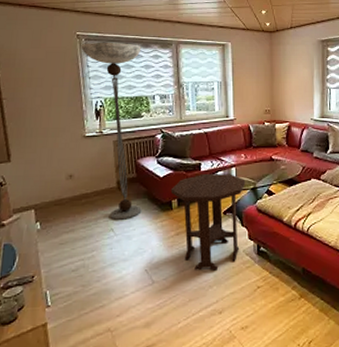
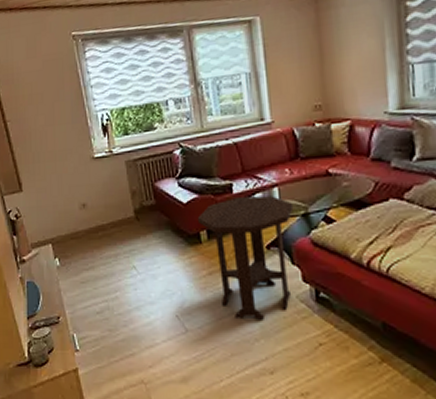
floor lamp: present [81,43,142,220] -> none [78,37,165,256]

